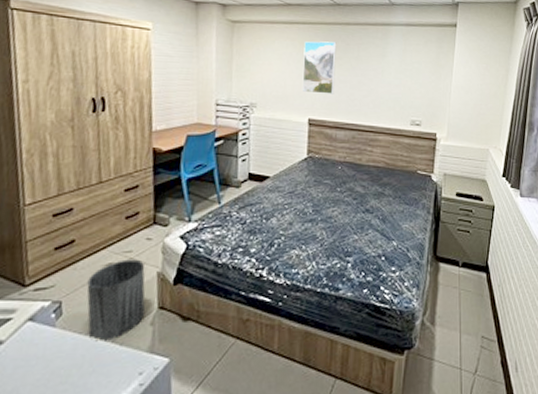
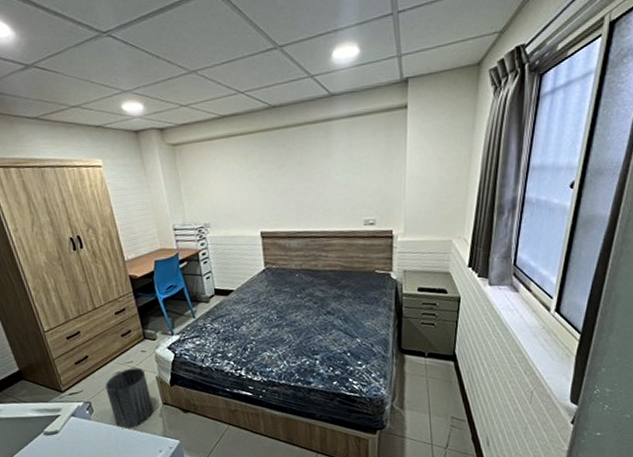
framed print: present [302,41,337,94] -> none [245,149,282,206]

